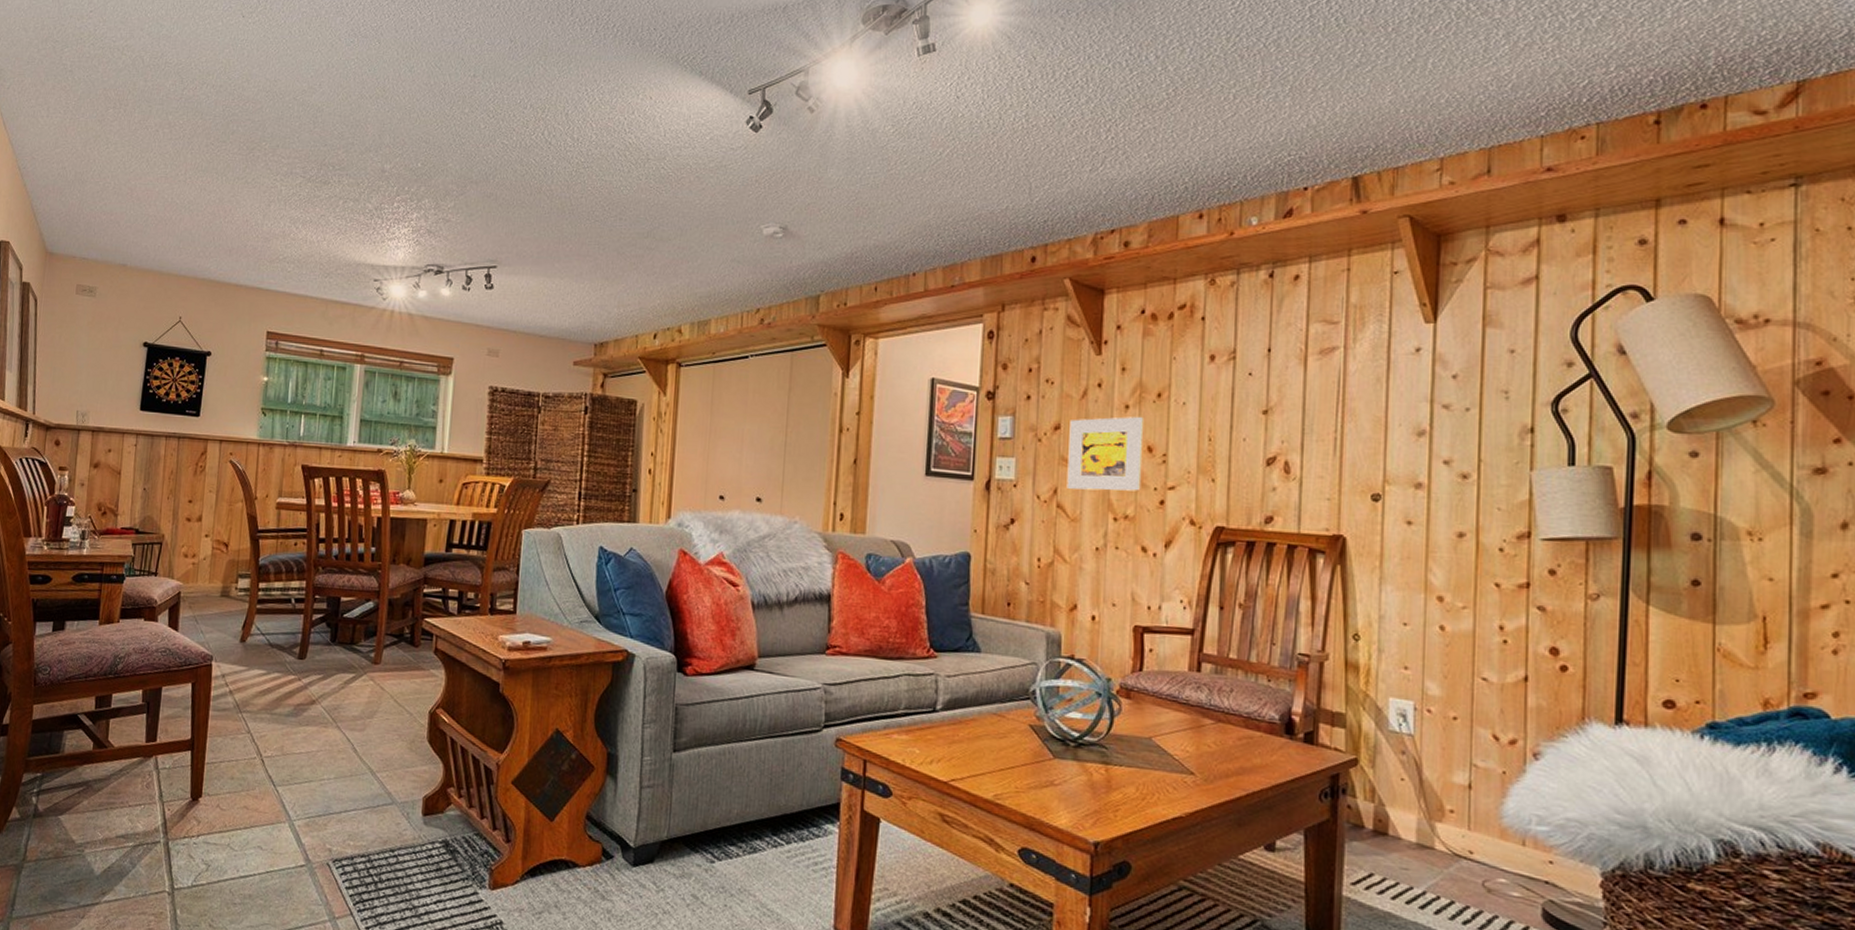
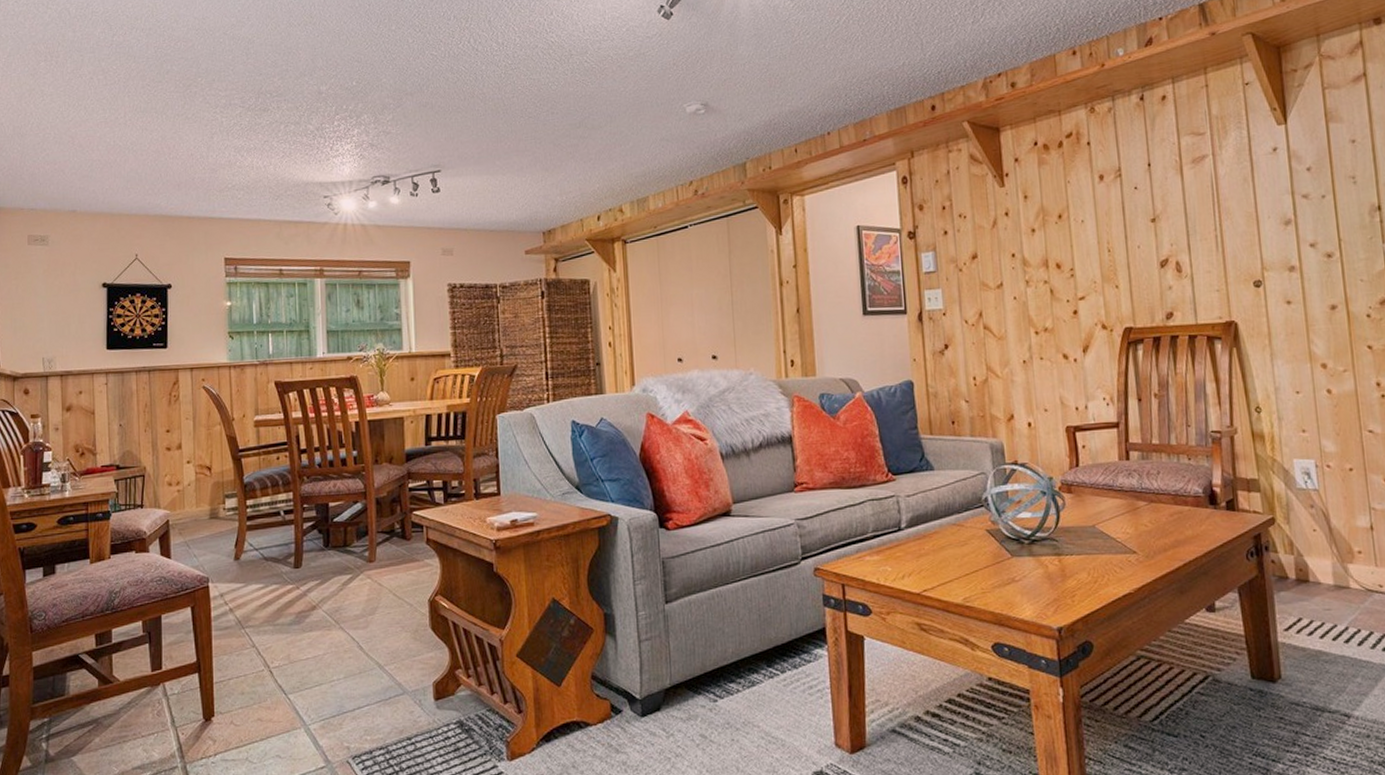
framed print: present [1066,417,1145,492] -> none [985,238,1056,311]

